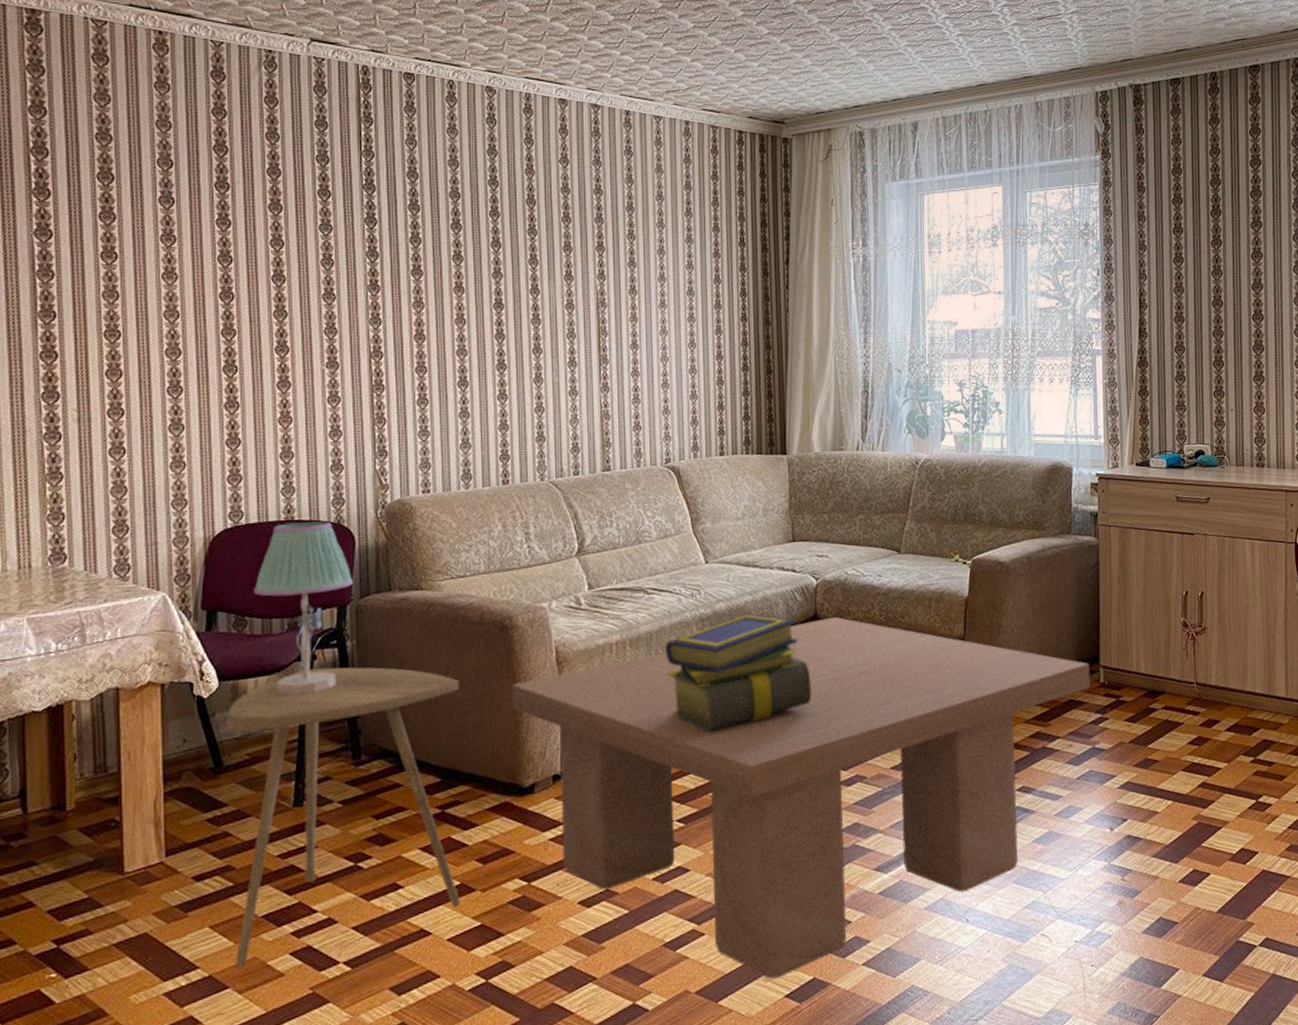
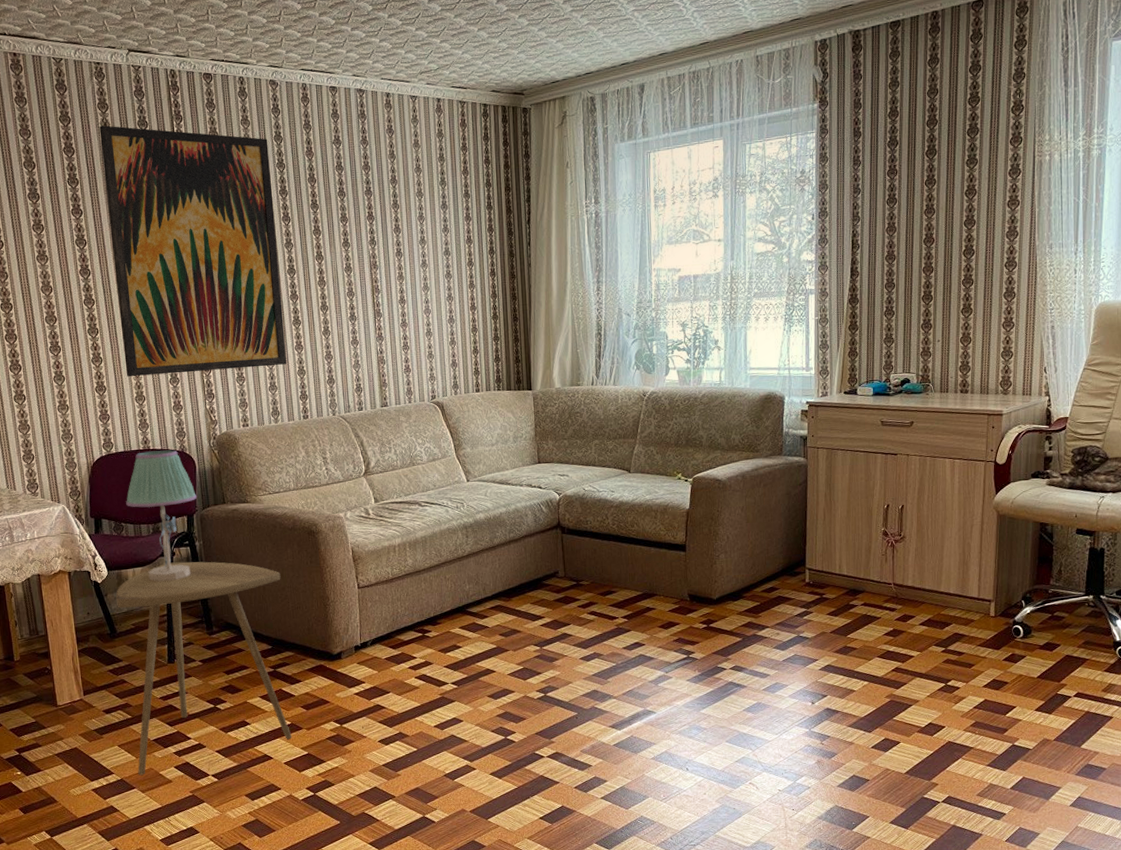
wall art: none [264,123,486,427] -> present [99,125,287,376]
coffee table: present [512,616,1091,979] -> none [320,525,797,805]
stack of books: present [665,614,812,733] -> none [437,523,557,616]

